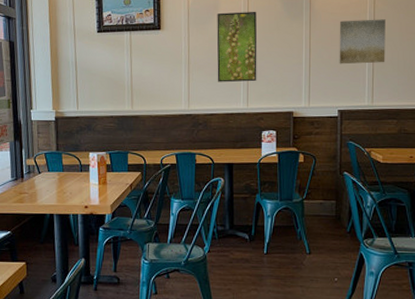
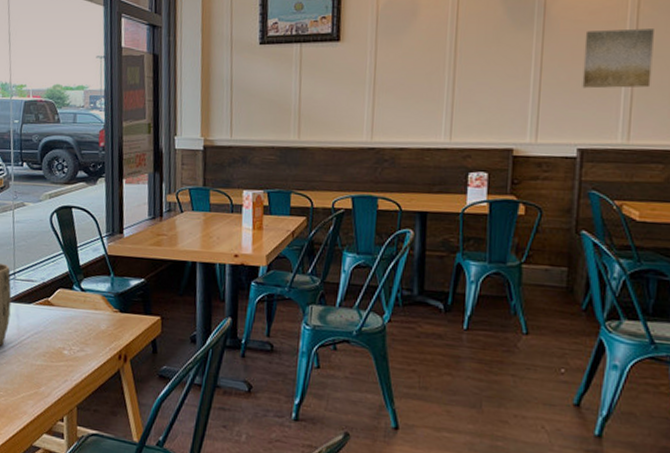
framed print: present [217,11,257,83] -> none [411,18,469,109]

